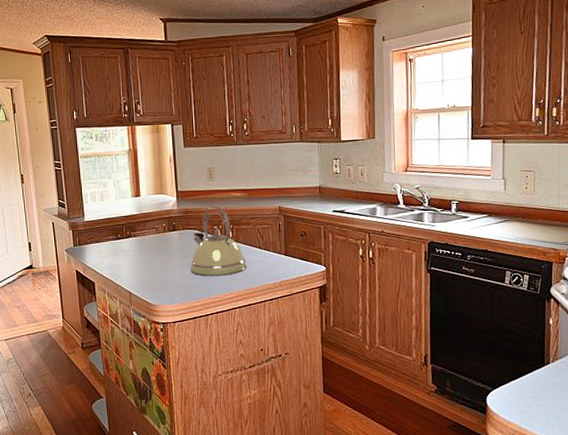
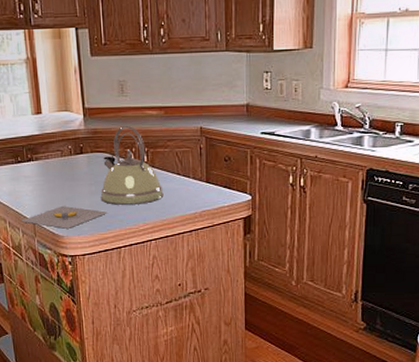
banana: none [119,277,196,298] -> present [22,205,107,229]

